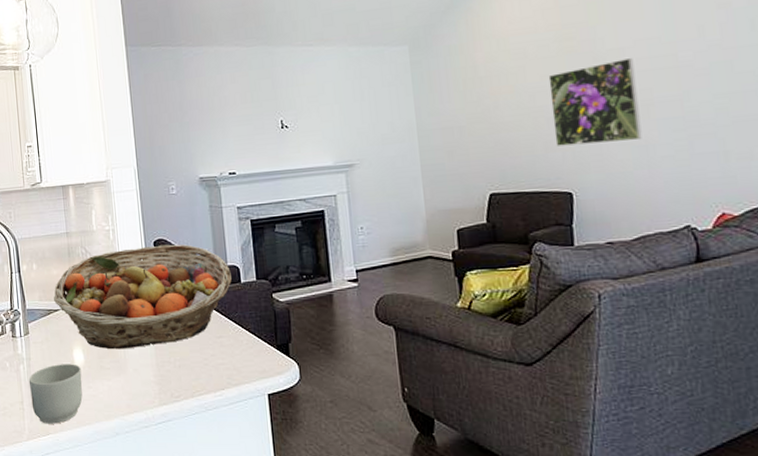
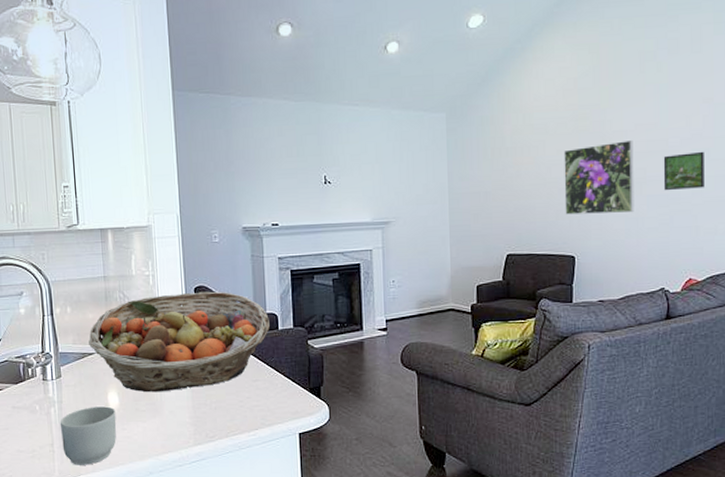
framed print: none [673,63,731,113] -> present [663,151,704,191]

